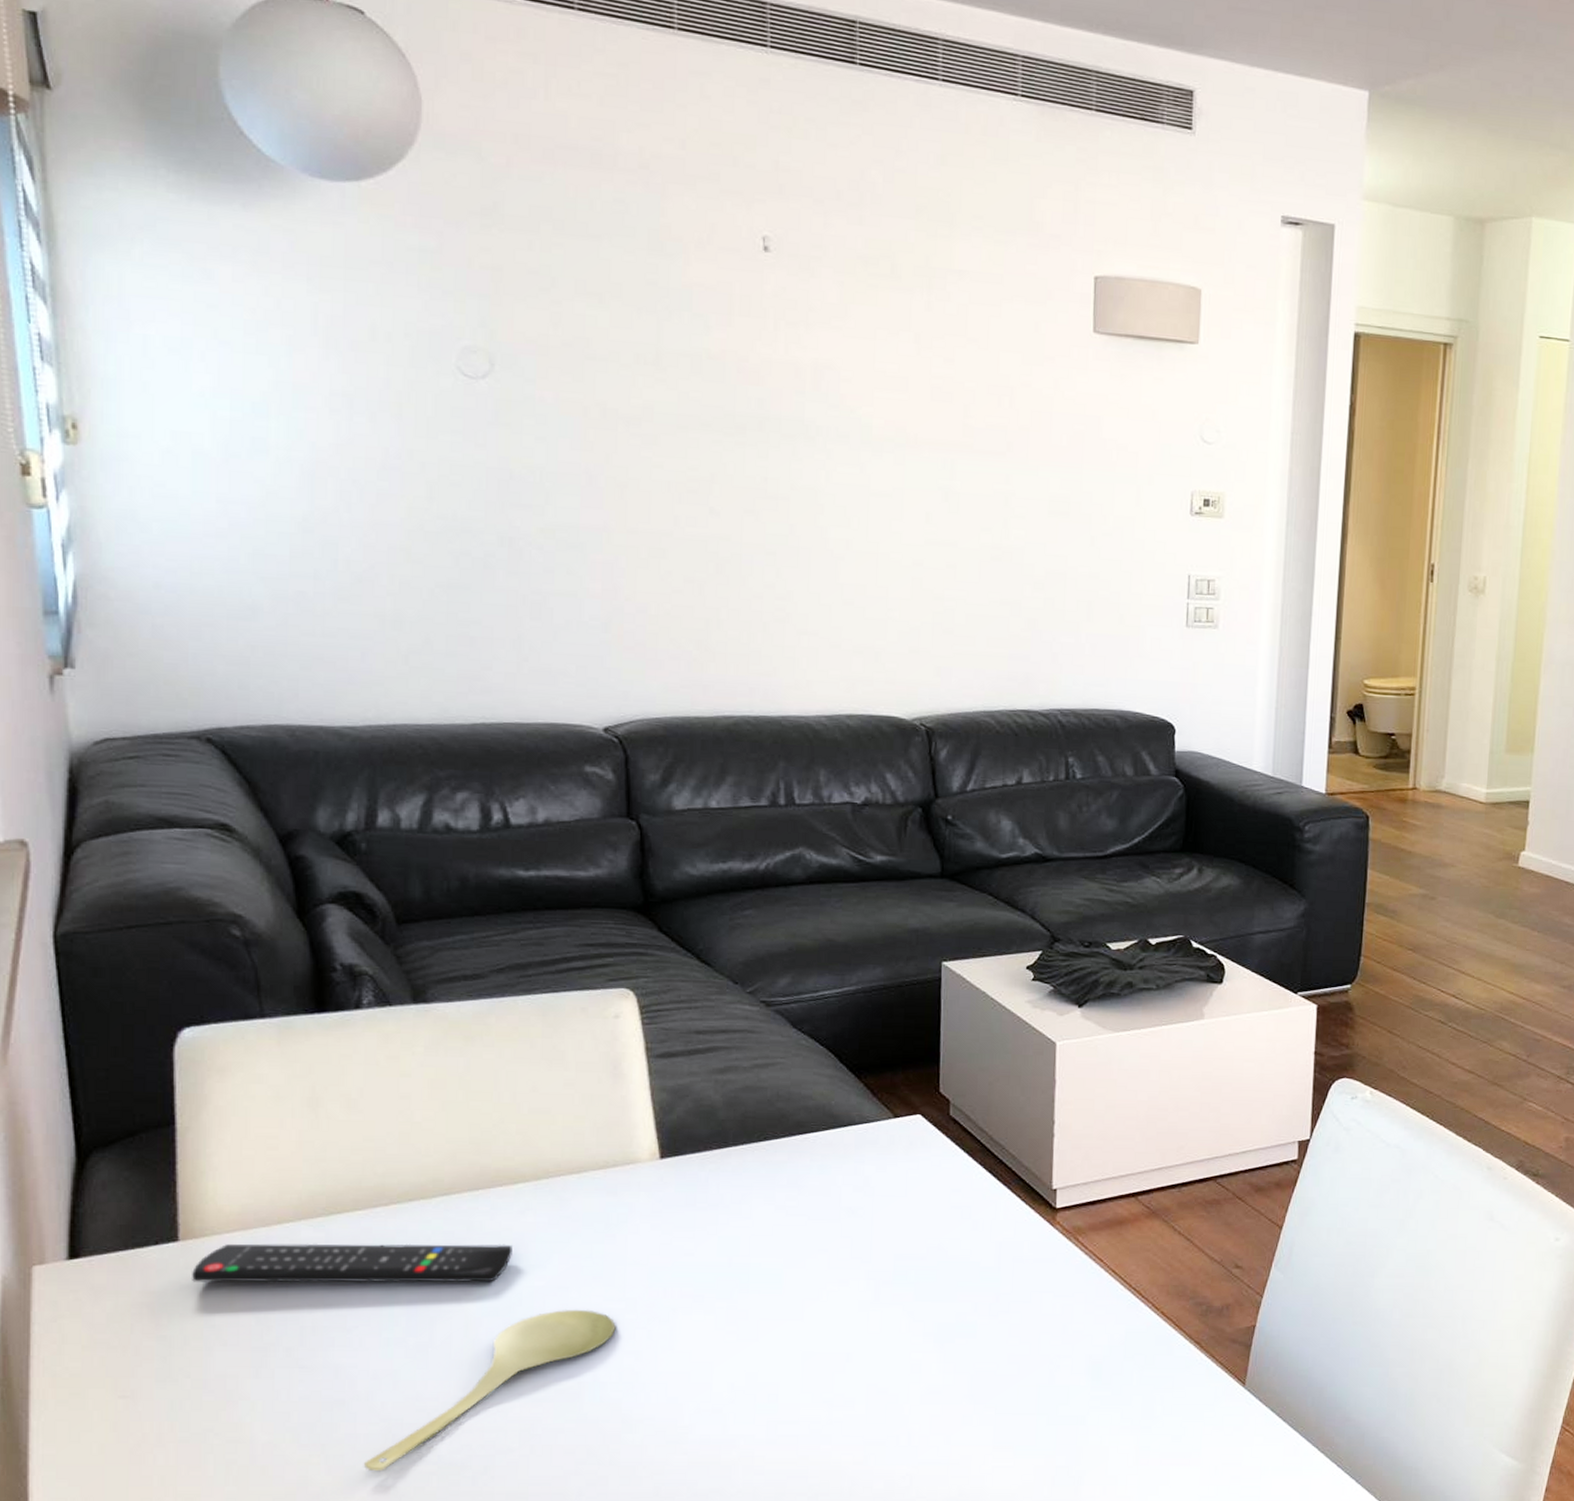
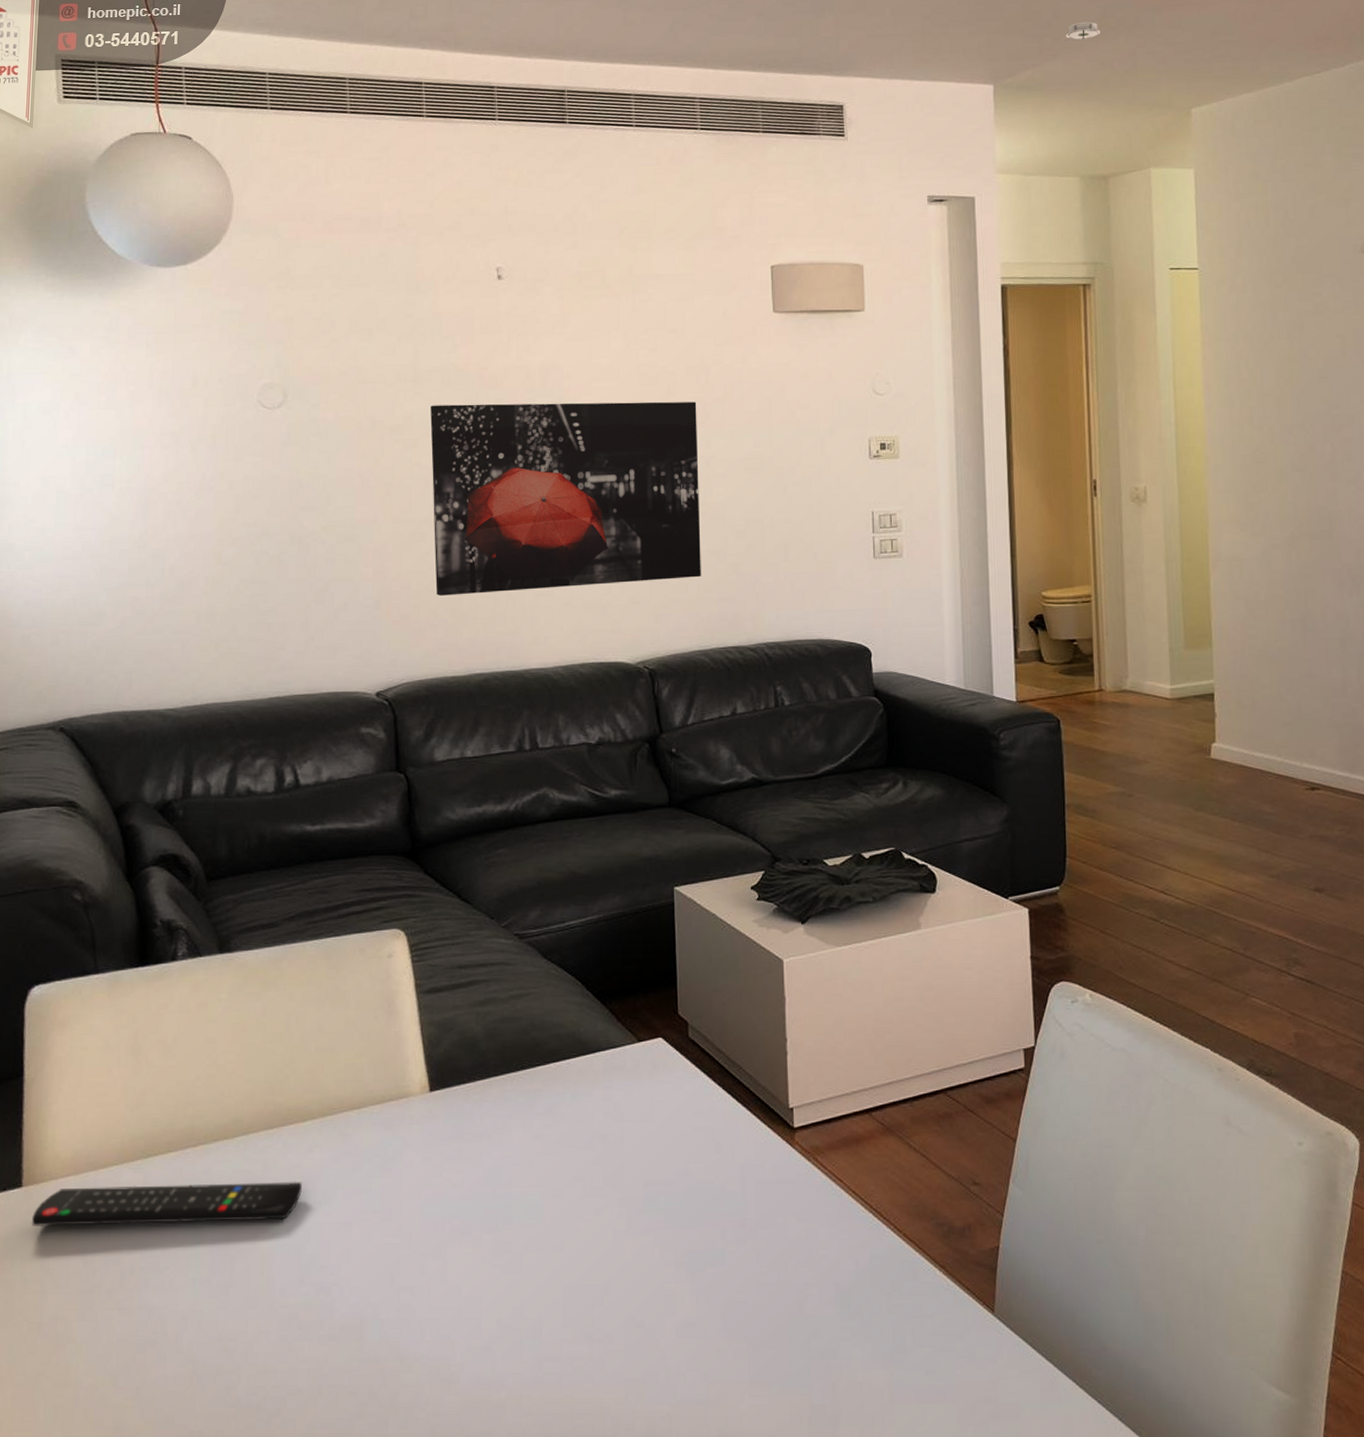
spoon: present [363,1309,616,1472] -> none [171,1244,393,1415]
wall art: none [675,396,998,630] -> present [430,401,701,596]
smoke detector: none [1455,29,1496,51] -> present [1065,21,1101,41]

